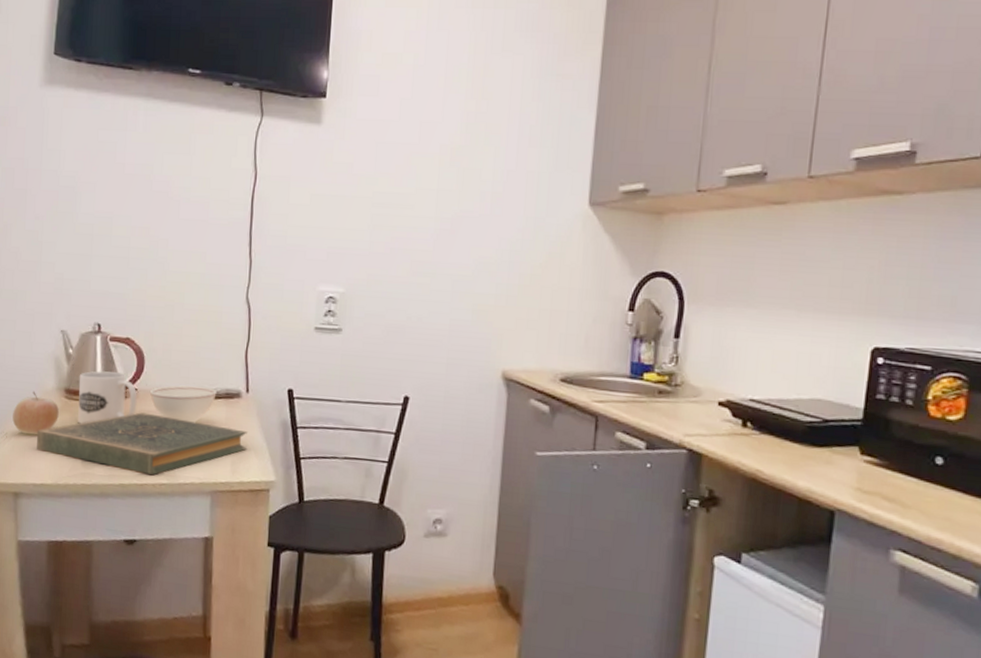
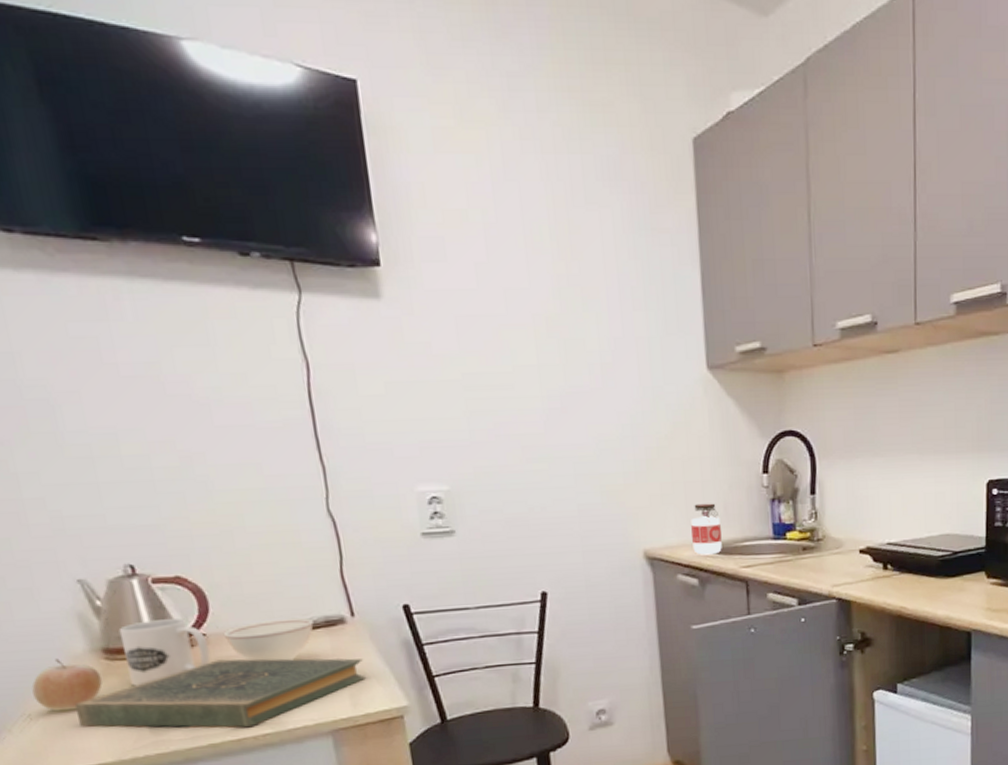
jar: none [549,332,580,385] -> present [691,503,722,555]

